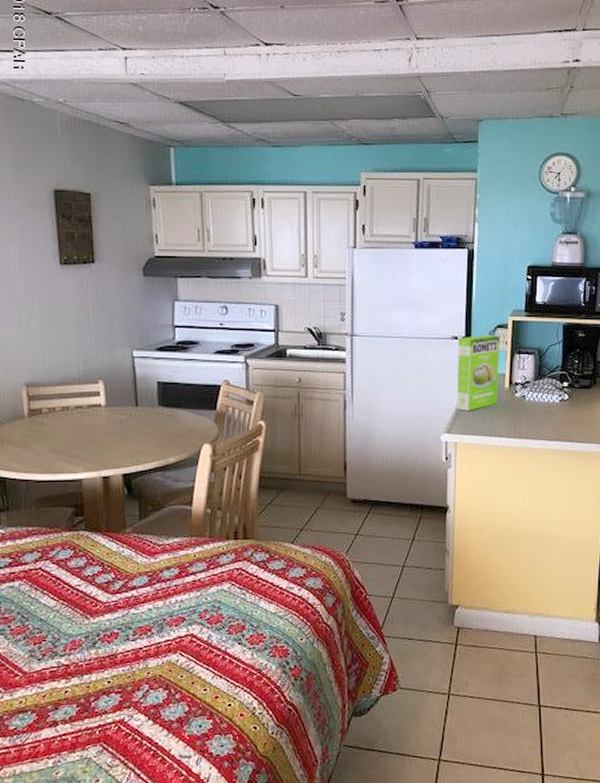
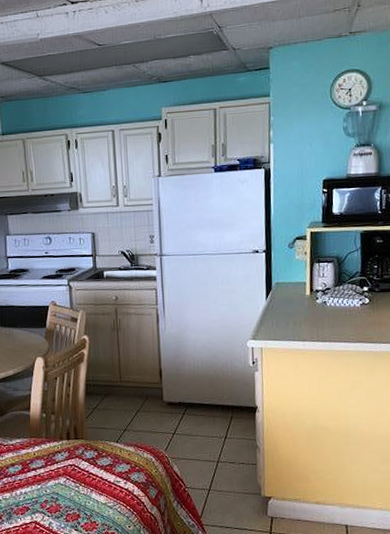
cake mix box: present [456,334,501,411] -> none [259,246,300,319]

